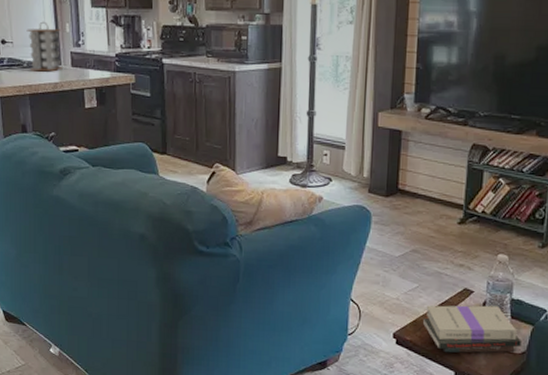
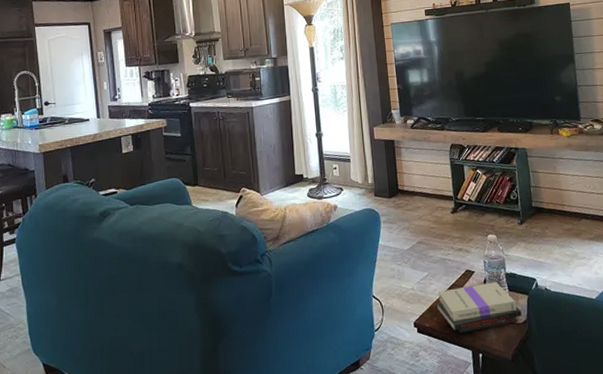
spice rack: present [26,21,64,72] -> none [68,82,102,127]

